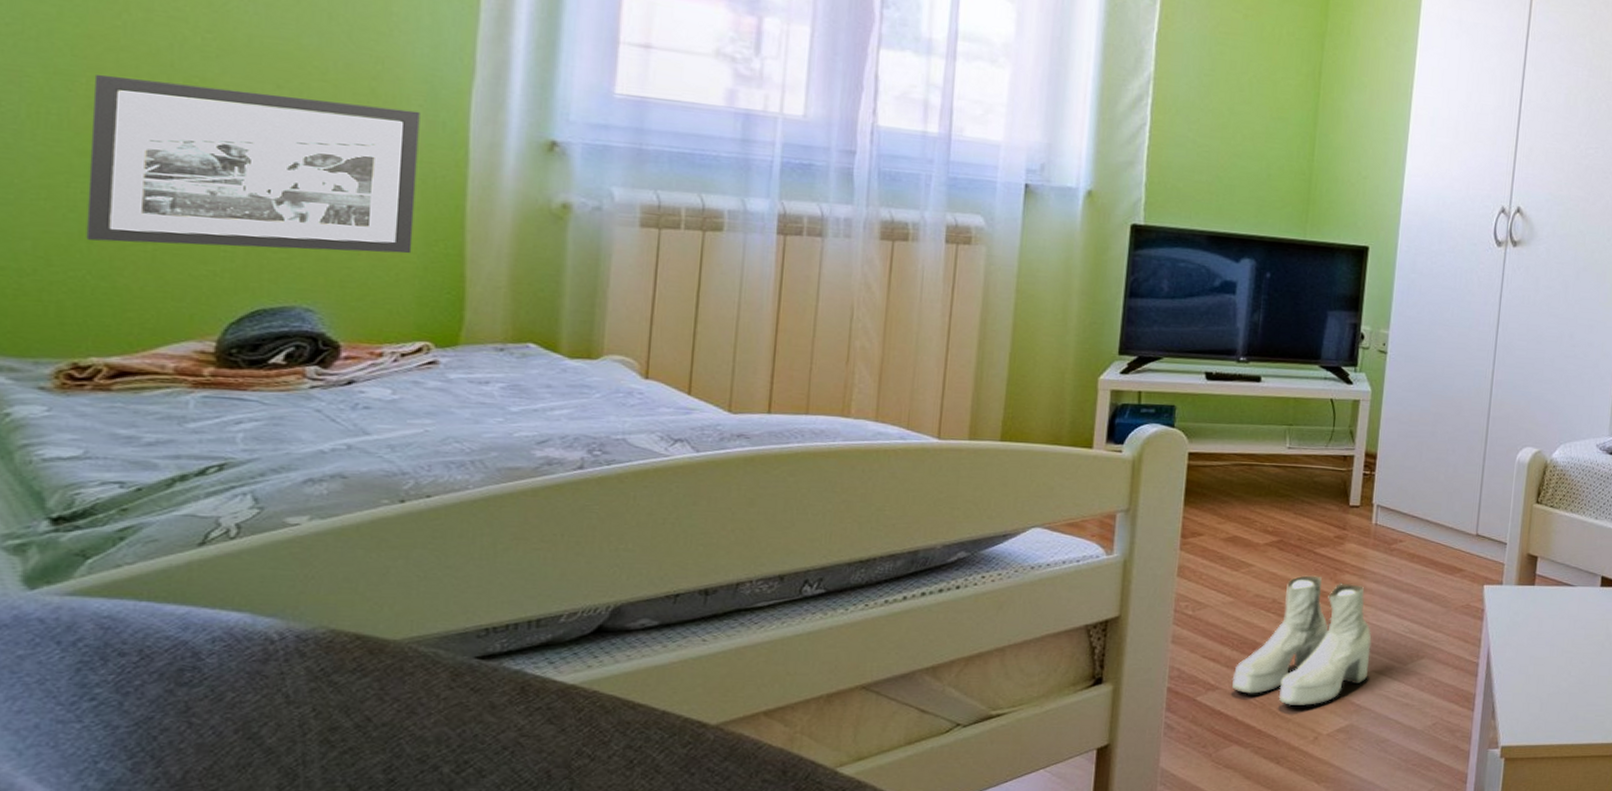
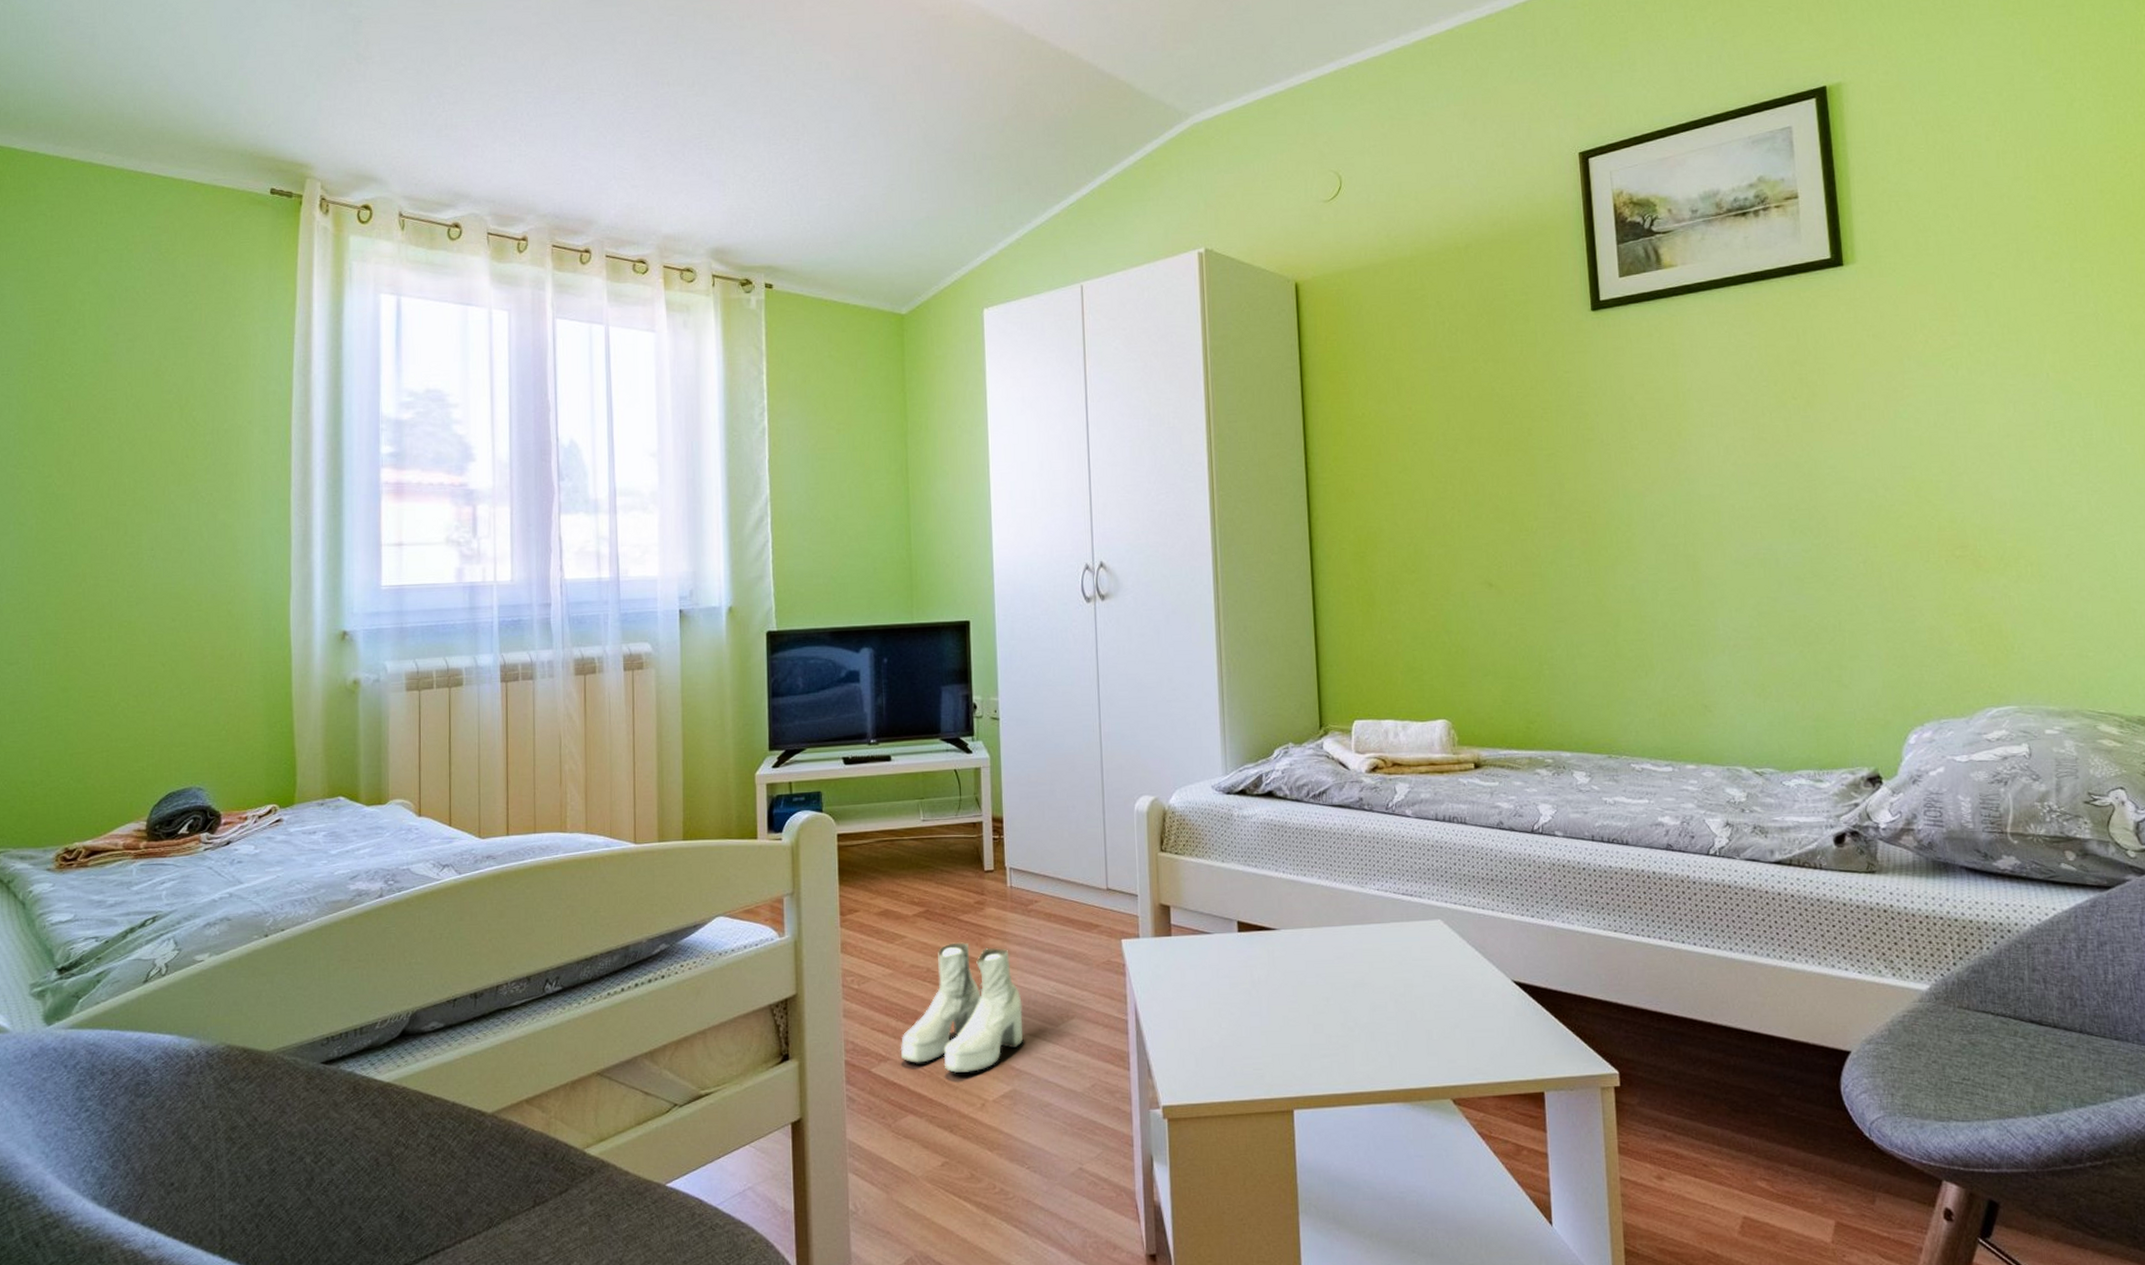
picture frame: present [86,74,420,254] -> none [68,623,260,754]

